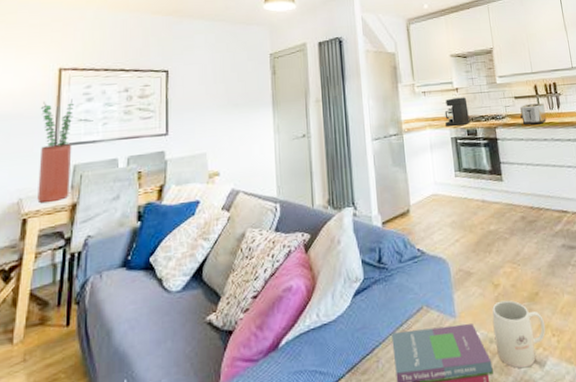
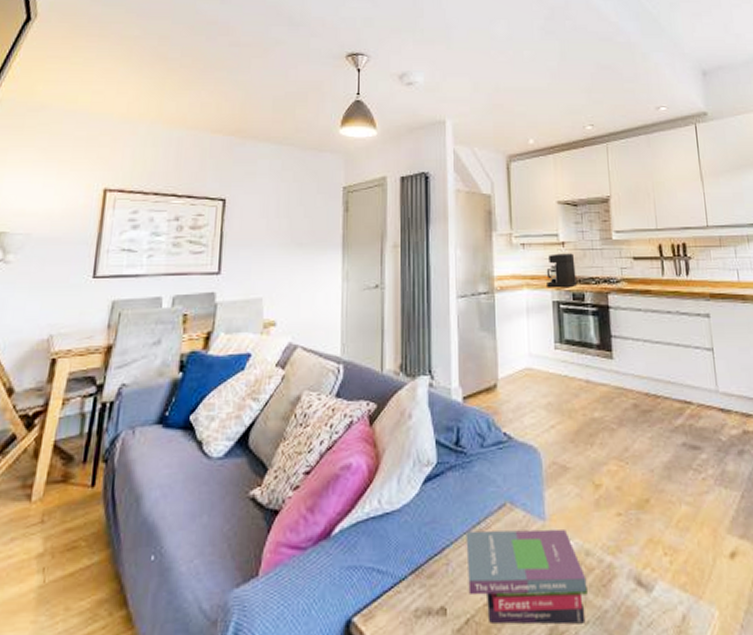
vase: present [37,99,75,203] -> none [69,224,119,343]
mug: present [492,300,546,369] -> none [590,505,657,591]
toaster: present [520,103,547,125] -> none [639,267,672,293]

